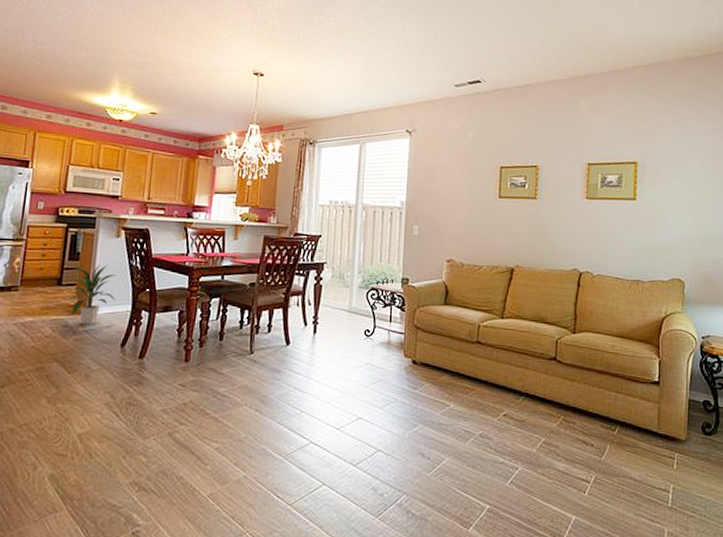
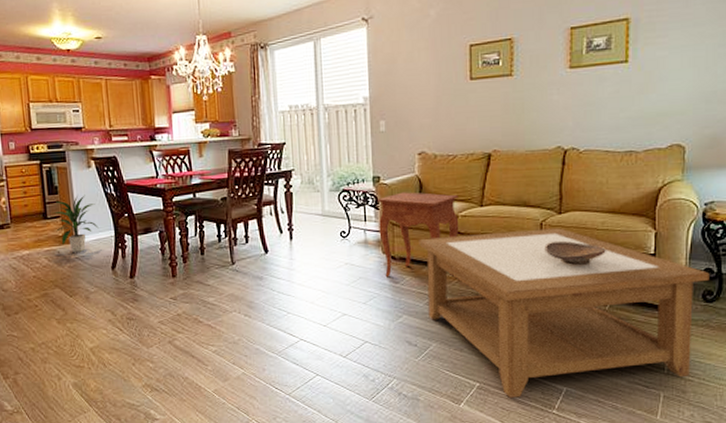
side table: none [403,296,481,386] -> present [378,192,459,276]
coffee table: none [440,345,708,524] -> present [419,228,710,398]
decorative bowl: none [559,360,615,388] -> present [544,240,606,266]

